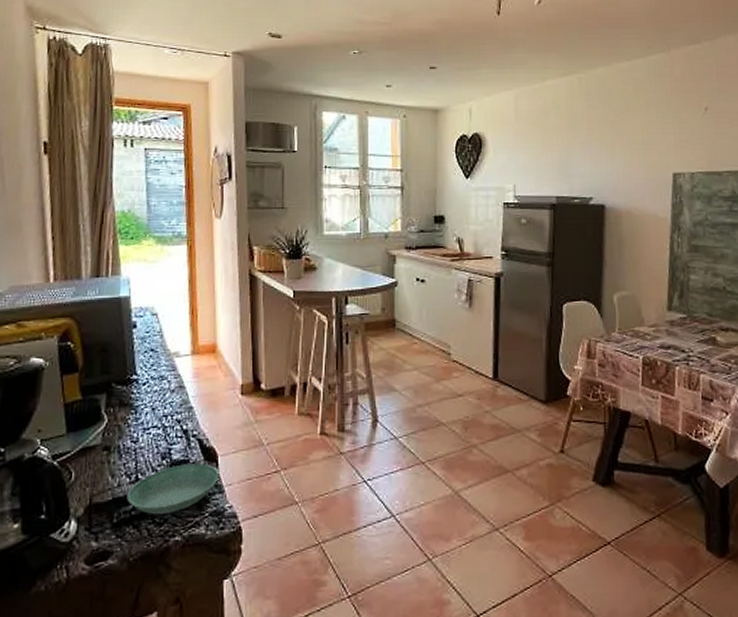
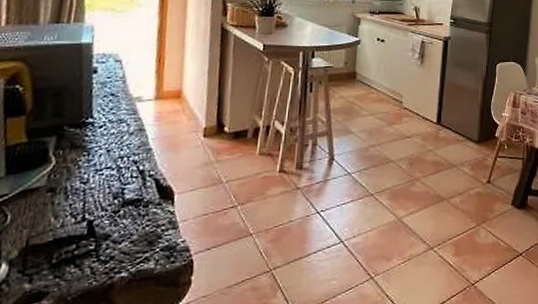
saucer: present [127,463,220,515] -> none [70,201,175,254]

